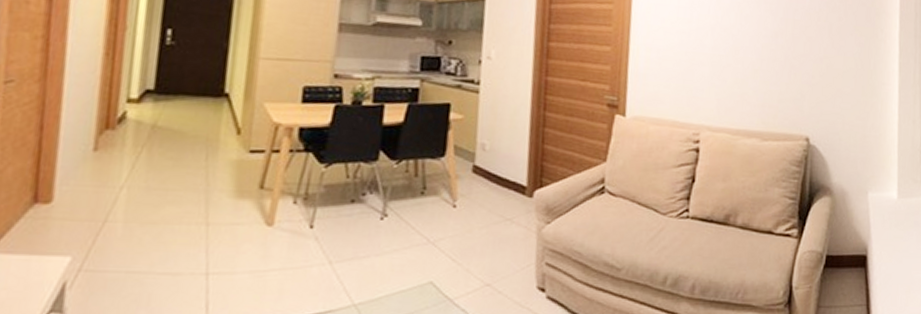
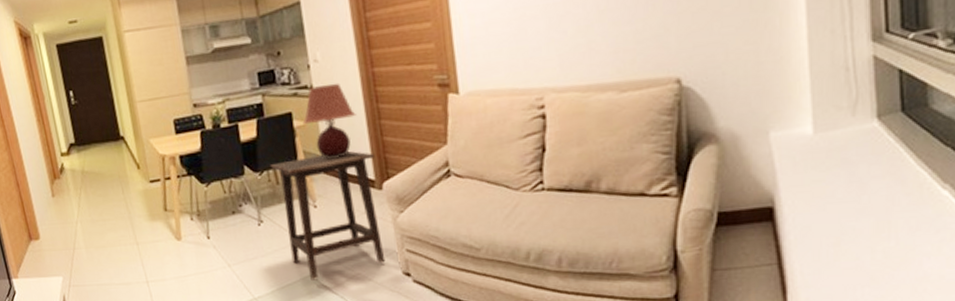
side table: none [411,152,532,289] -> present [270,151,386,281]
table lamp: none [460,82,521,158] -> present [302,83,356,158]

